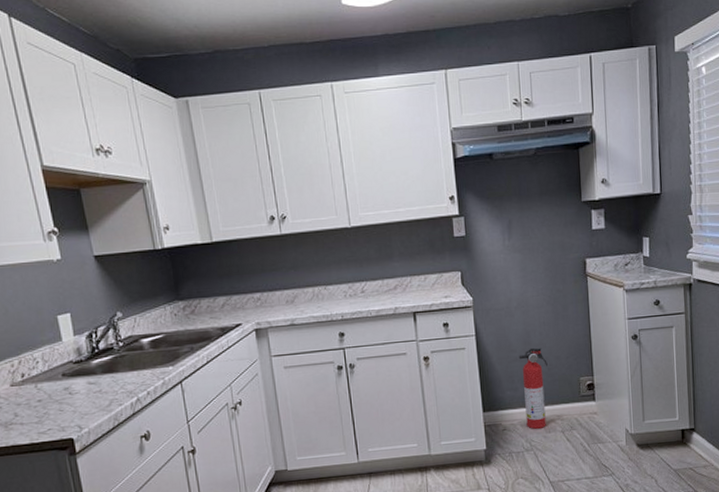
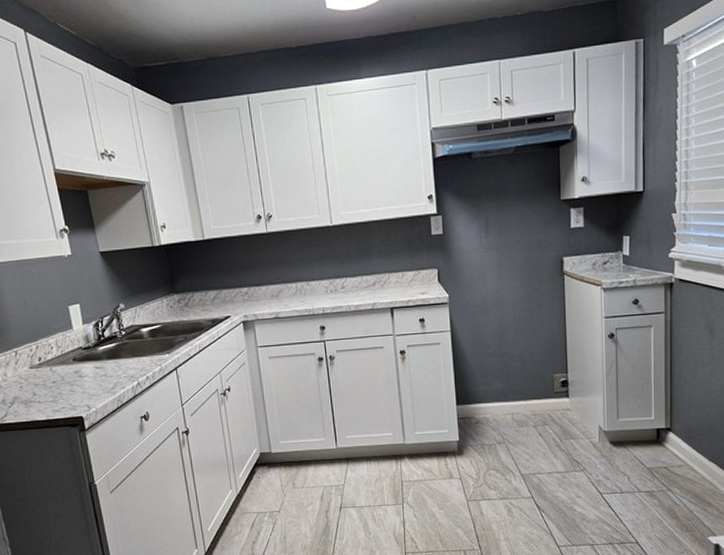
fire extinguisher: present [519,347,548,429] -> none [493,344,522,423]

